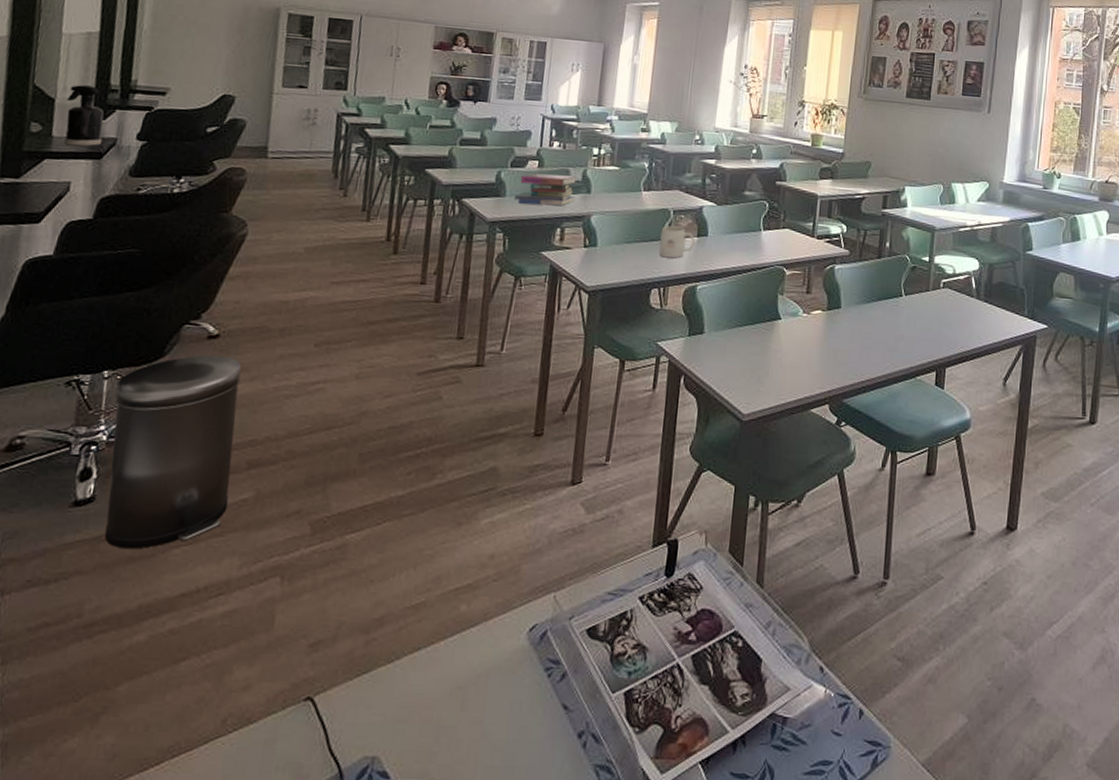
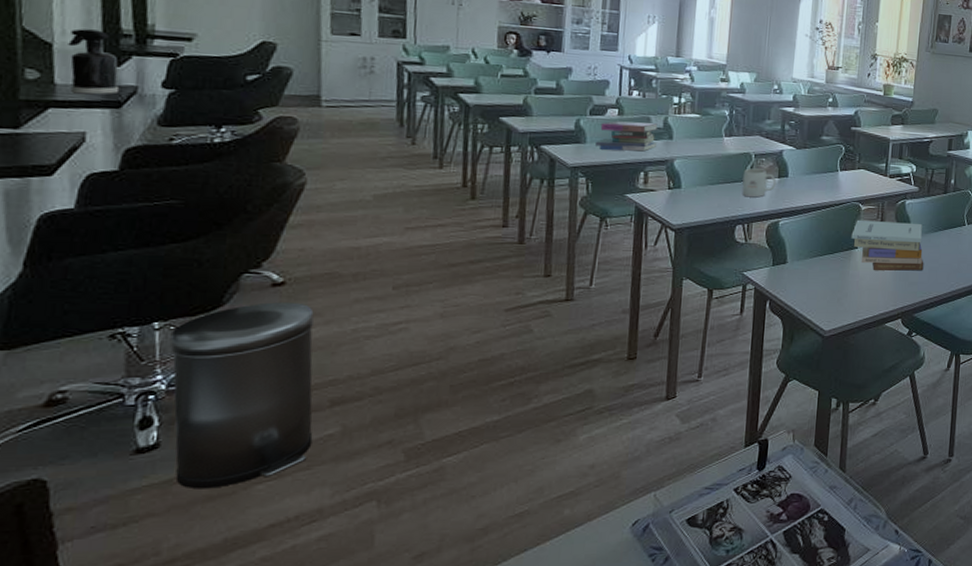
books: none [774,286,855,349] -> present [851,219,924,271]

